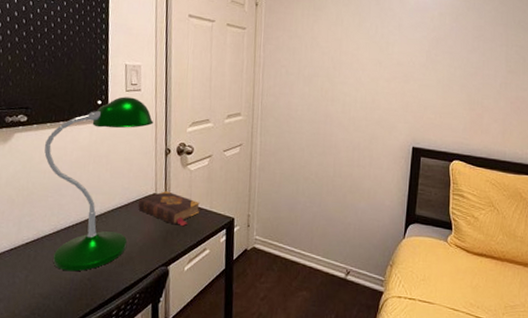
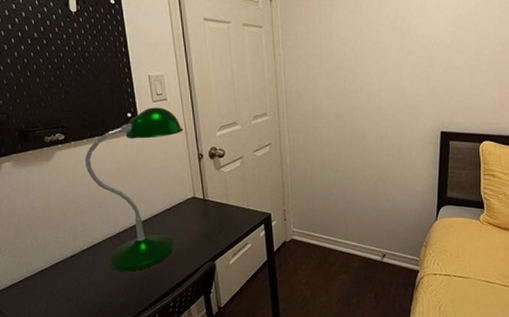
book: present [138,191,200,227] -> none [180,194,237,225]

